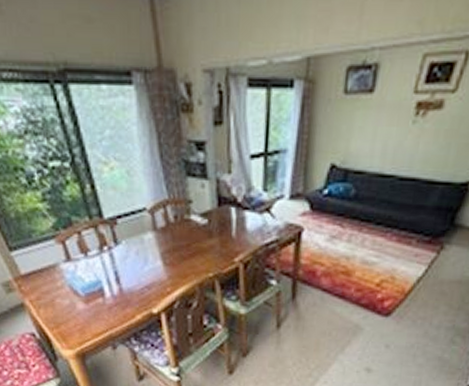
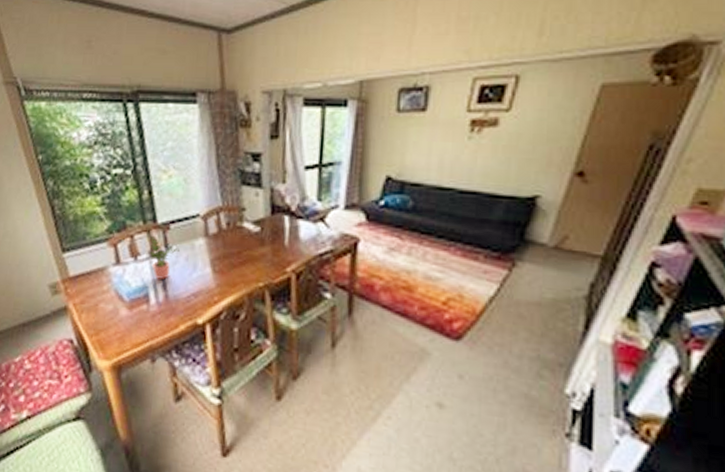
potted plant: none [98,231,129,274] -> present [150,235,180,279]

